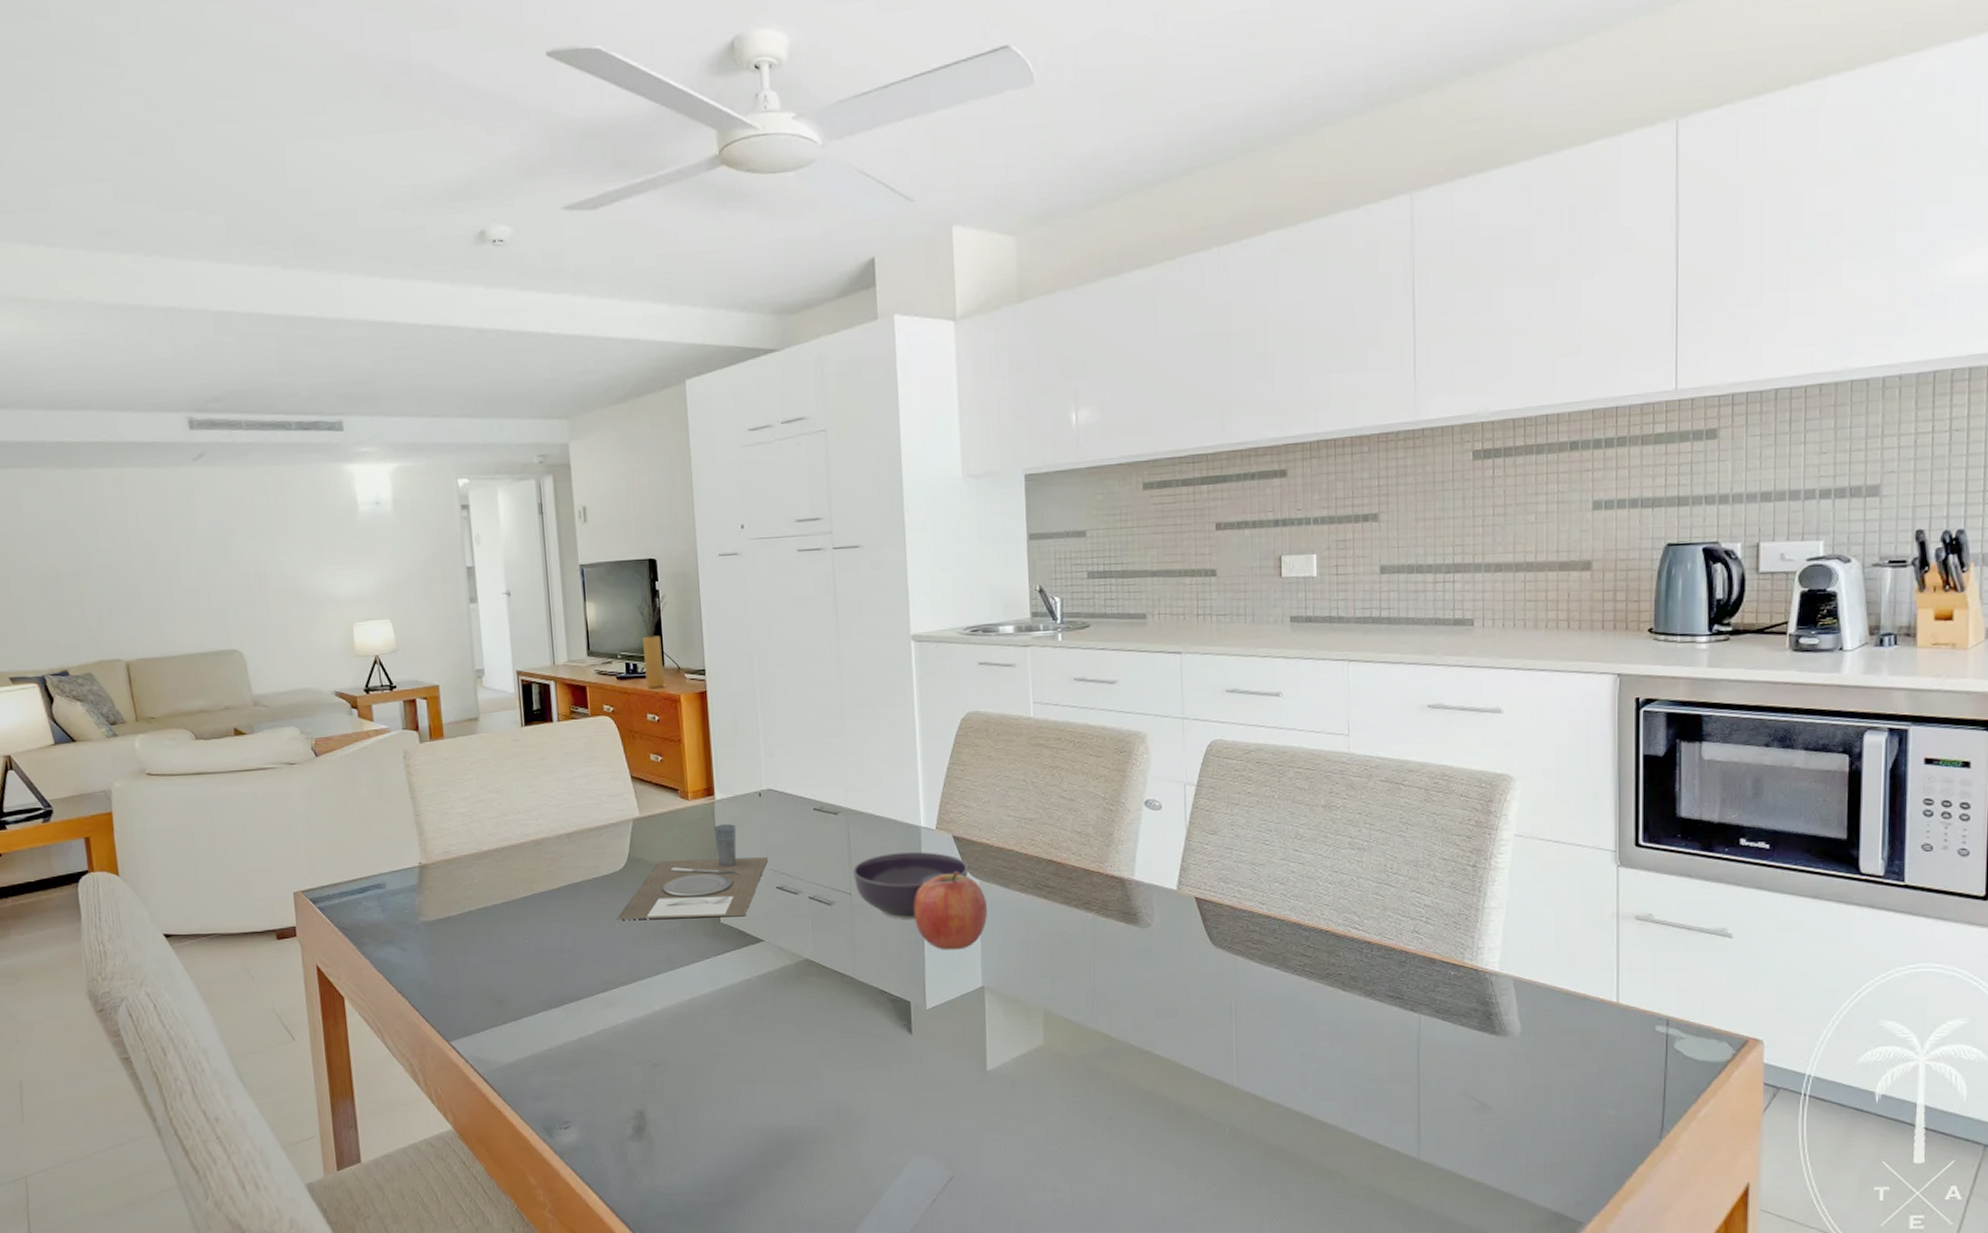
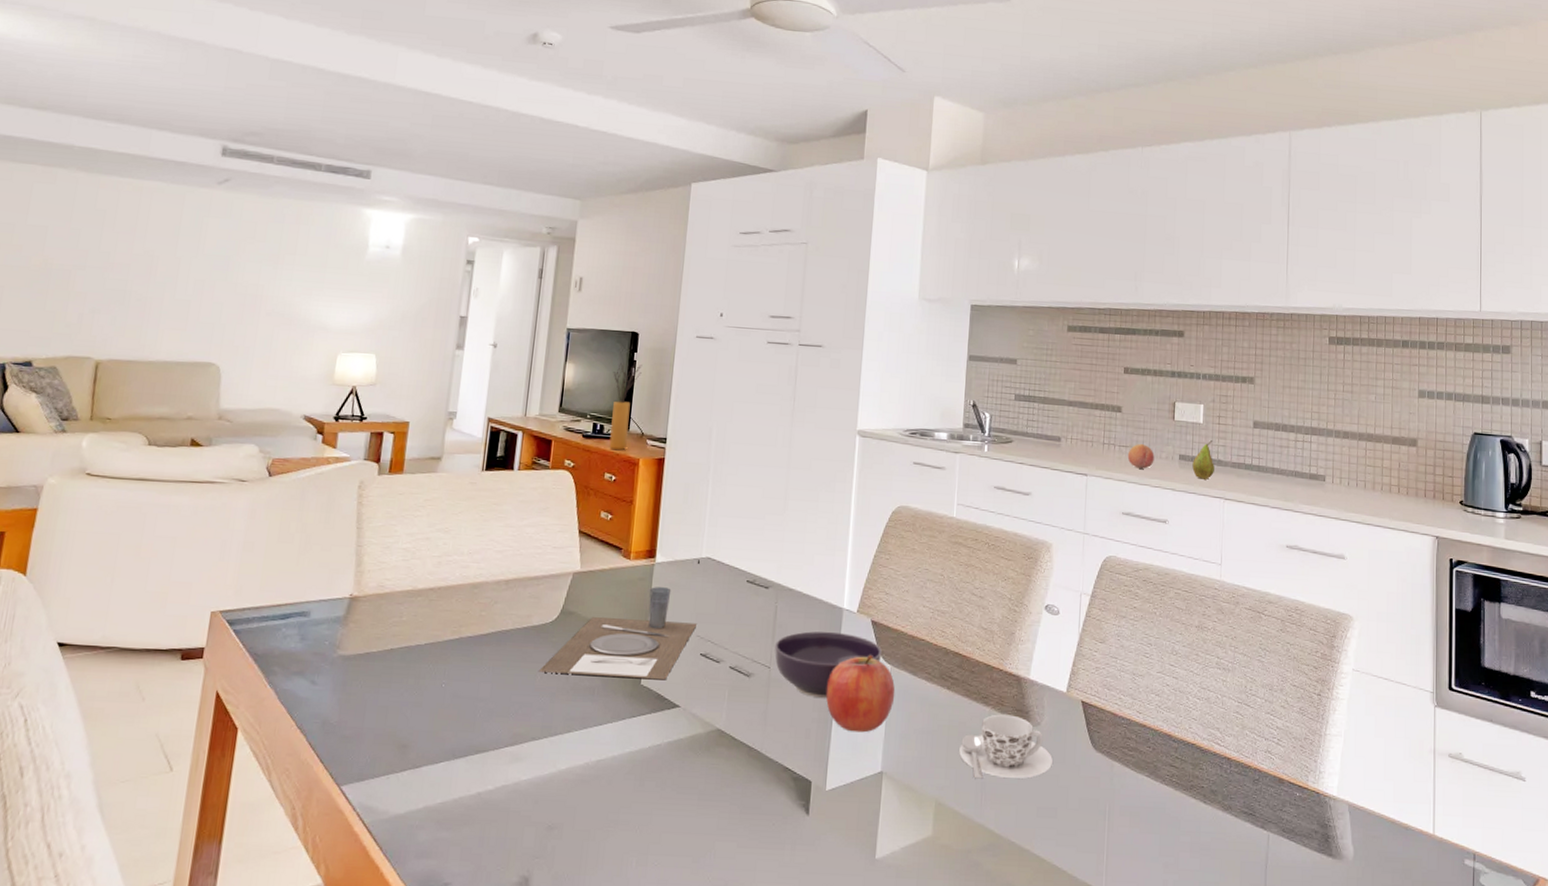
teacup: none [1064,918,1168,985] -> present [959,714,1053,779]
fruit: none [1227,609,1260,638] -> present [1127,443,1155,469]
fruit: none [1307,595,1334,641] -> present [1192,440,1215,480]

